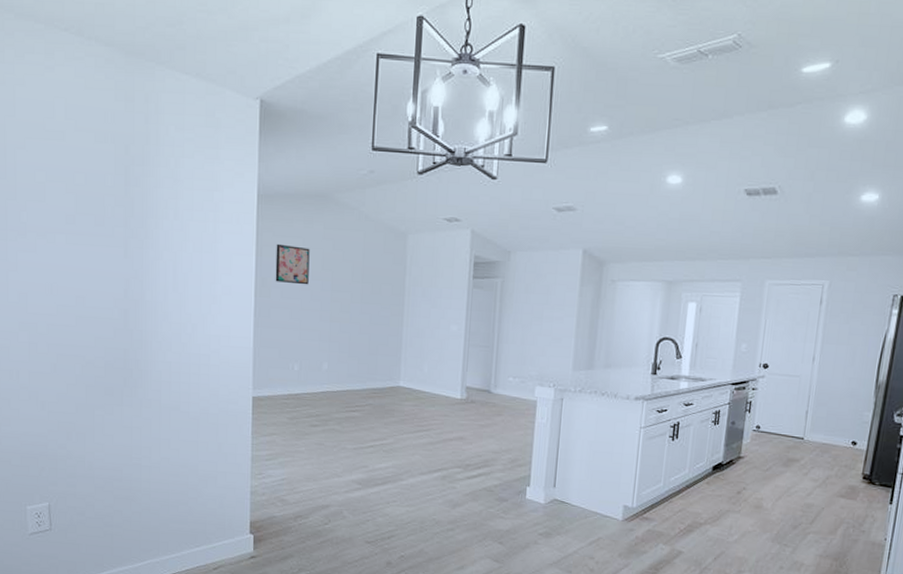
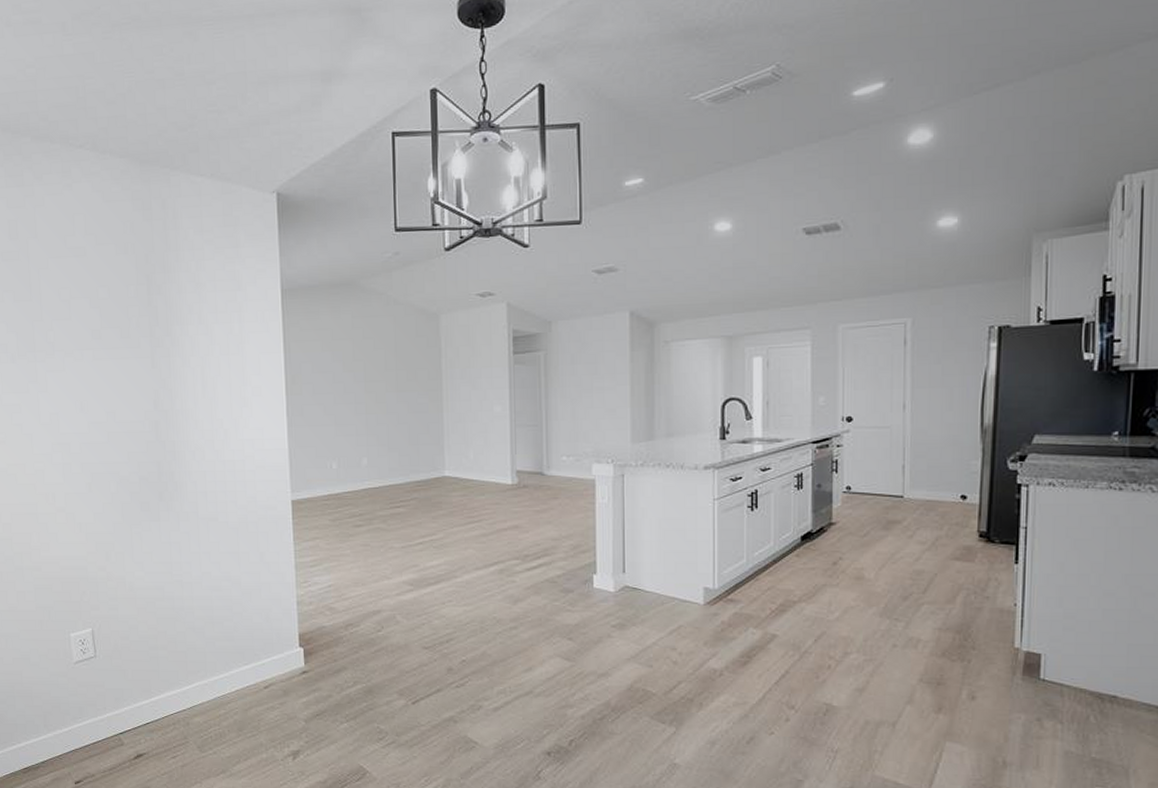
wall art: present [275,243,310,285] -> none [304,338,341,378]

